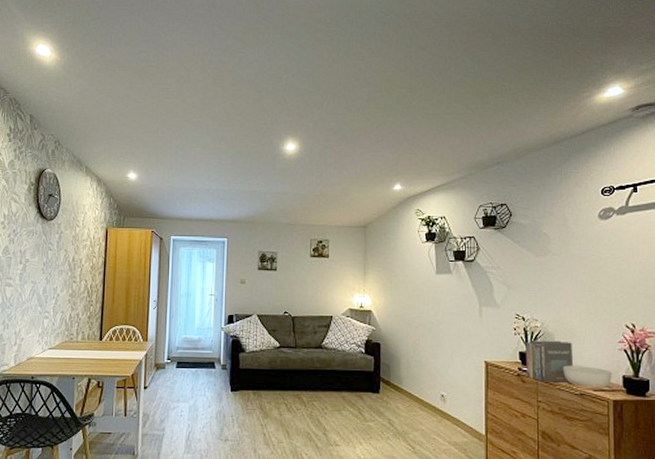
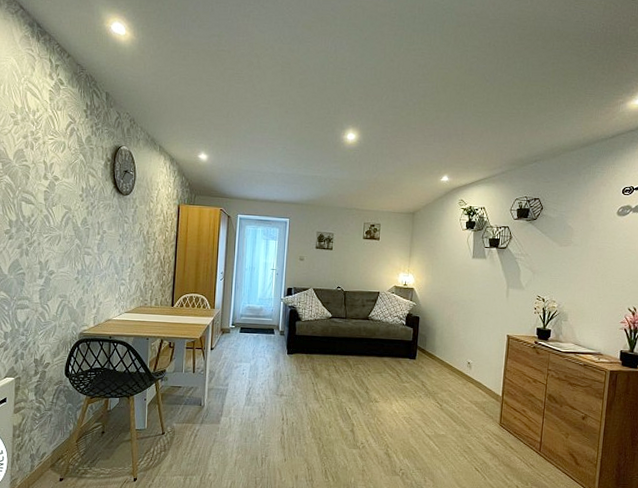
books: present [525,340,573,384] -> none [541,318,582,355]
bowl: present [562,365,612,391] -> none [571,341,612,363]

